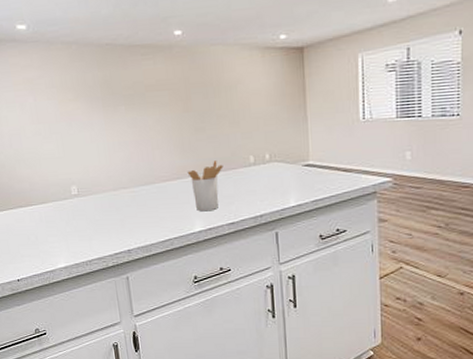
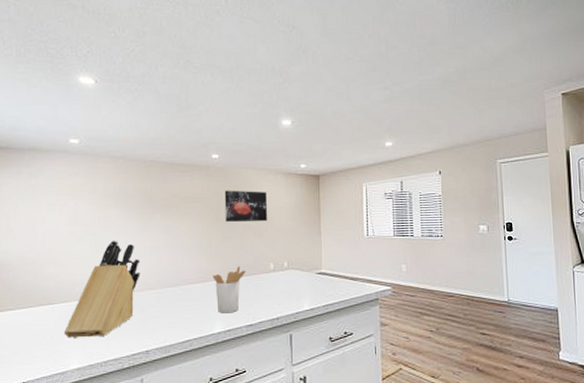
knife block: none [46,137,112,239] -> present [64,240,141,338]
wall art: none [192,72,245,111] -> present [224,190,268,222]

